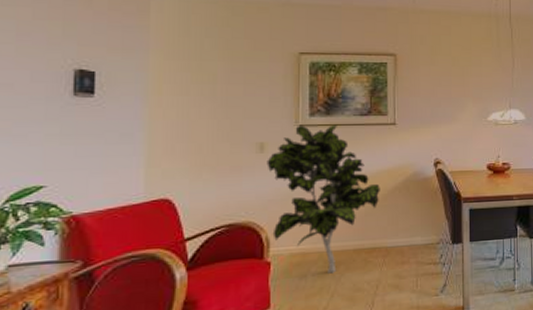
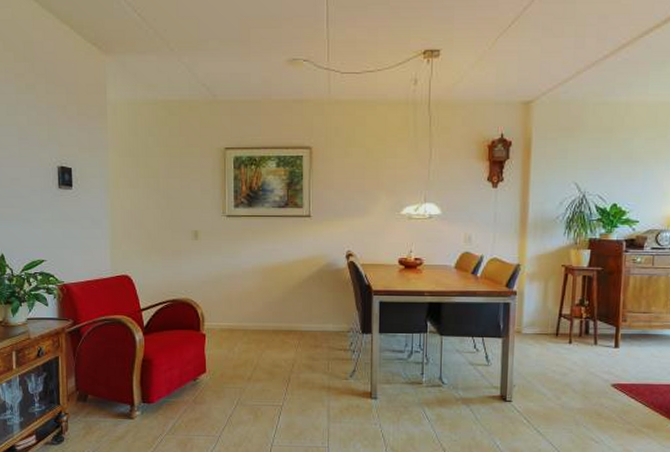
indoor plant: present [267,124,380,274] -> none [200,215,296,349]

